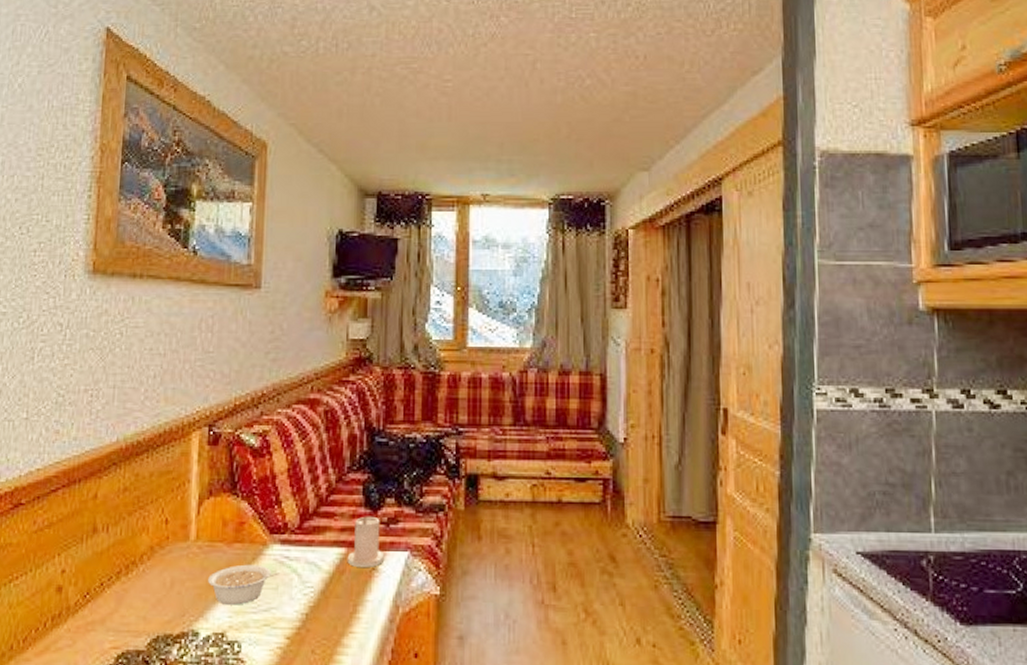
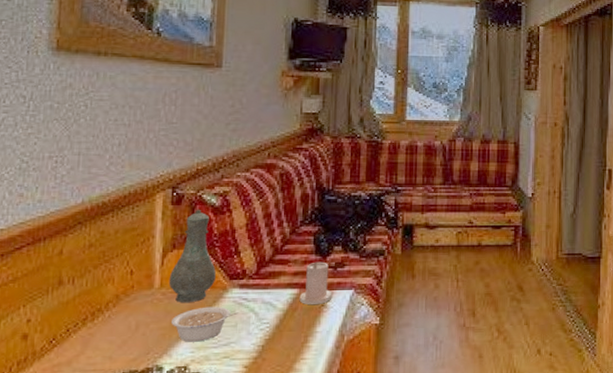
vase: none [205,450,255,559] -> present [168,209,216,303]

